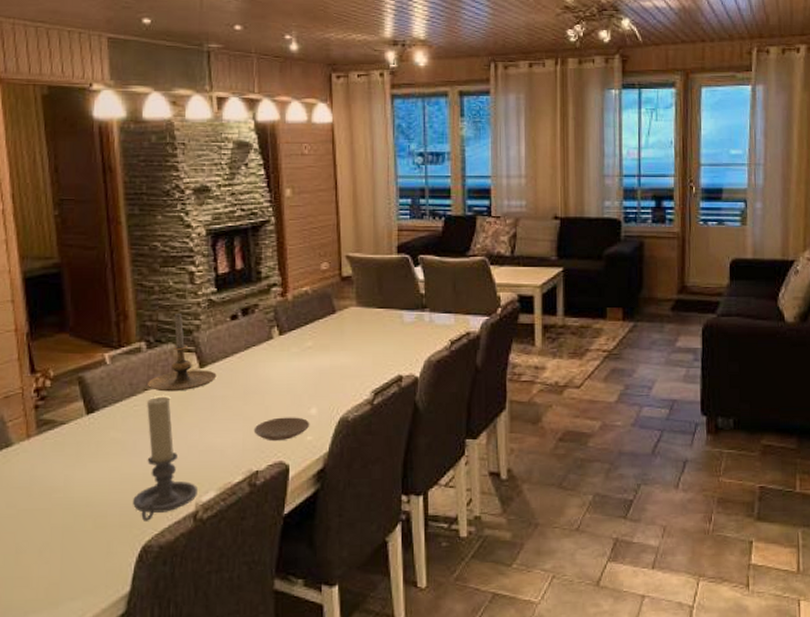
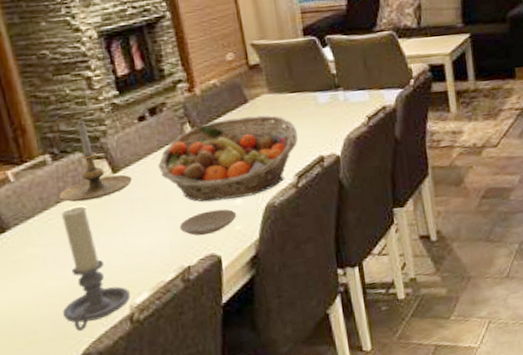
fruit basket: none [242,327,380,408] -> present [158,115,299,202]

